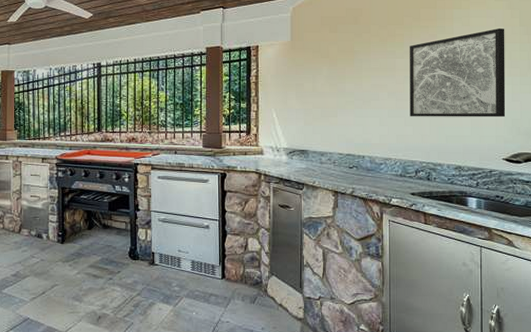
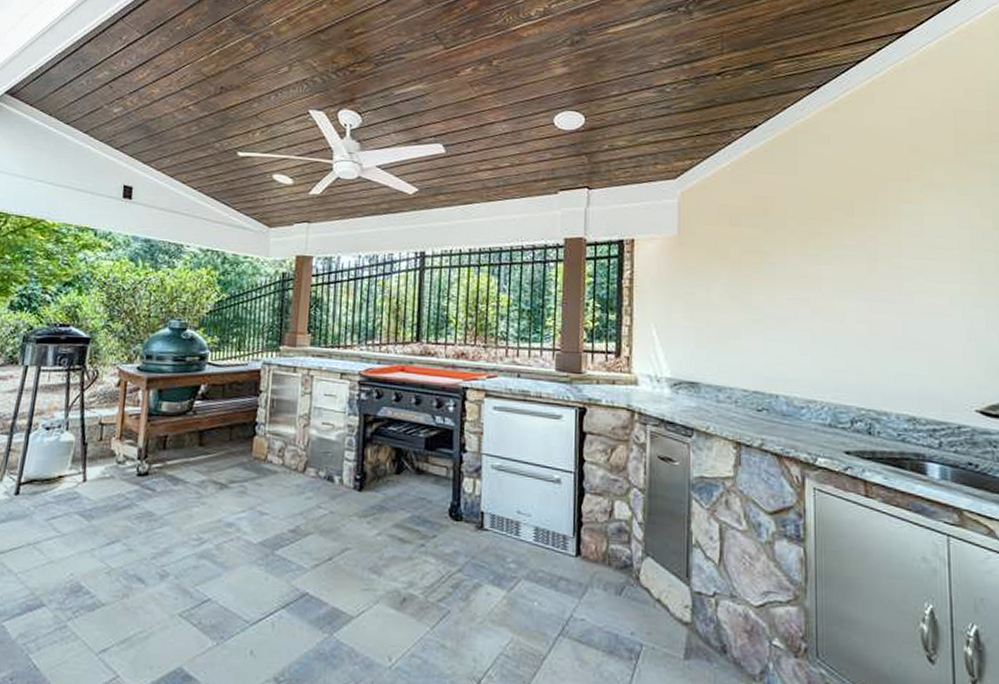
wall art: present [409,27,506,118] -> none [839,230,978,353]

